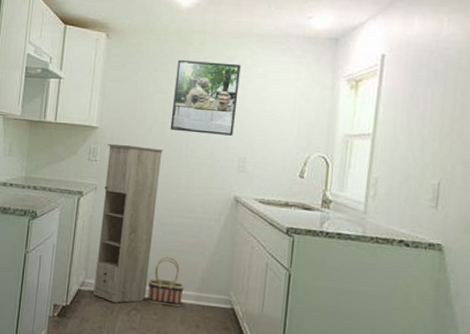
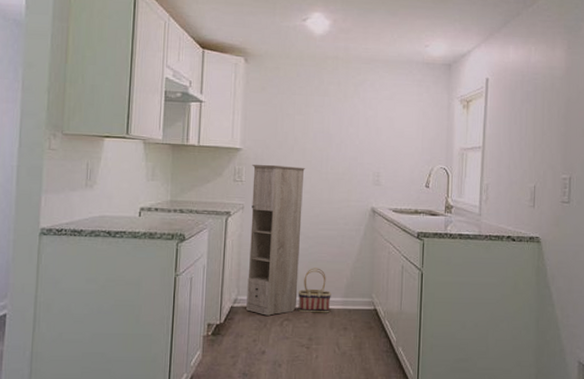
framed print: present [170,59,241,136] -> none [310,83,371,153]

